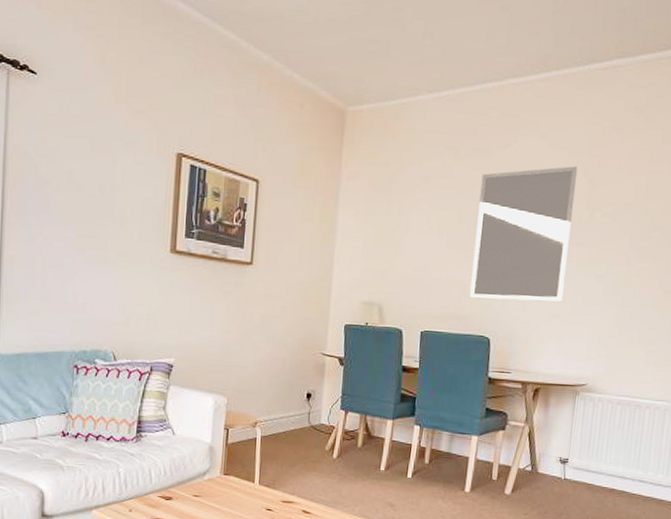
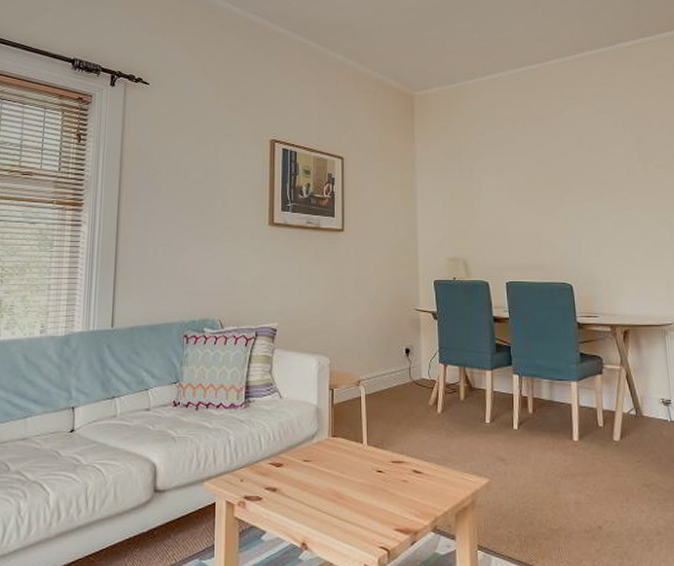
home mirror: present [469,166,578,302] -> none [540,127,634,249]

